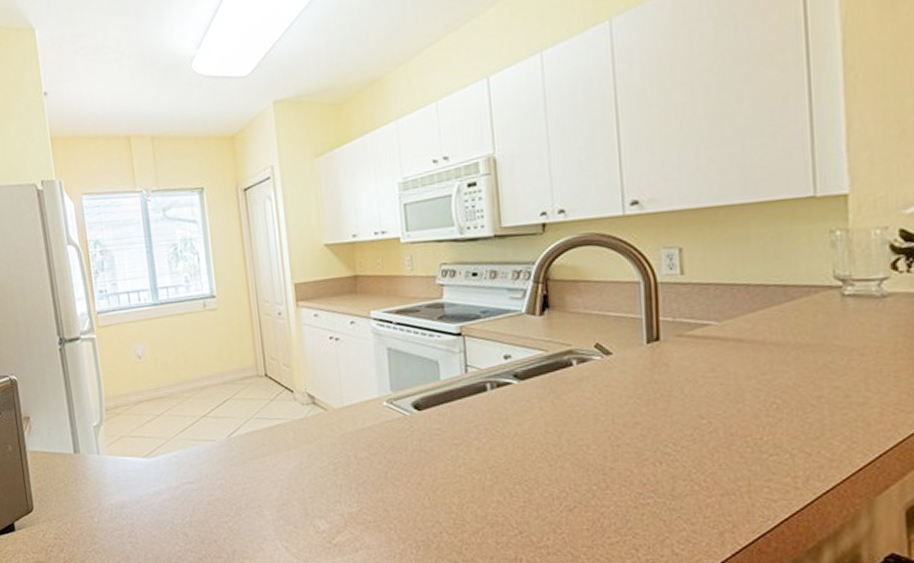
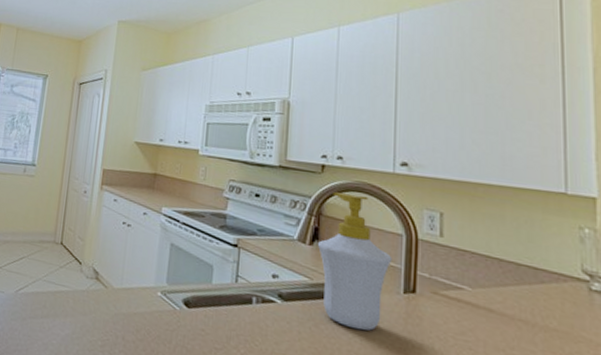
soap bottle: none [548,248,632,392] -> present [317,192,392,331]

